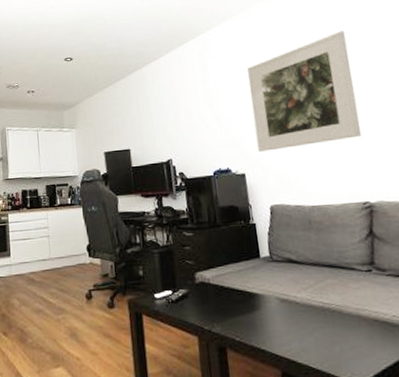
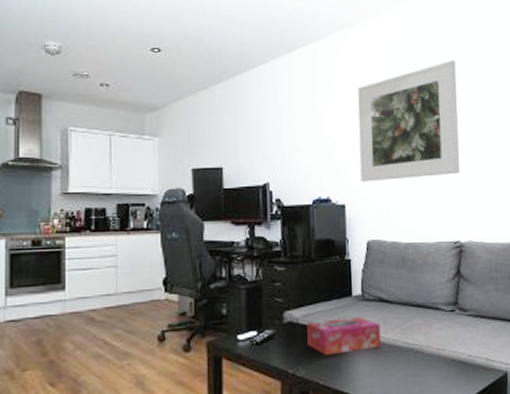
tissue box: none [218,277,294,313] -> present [307,317,381,355]

